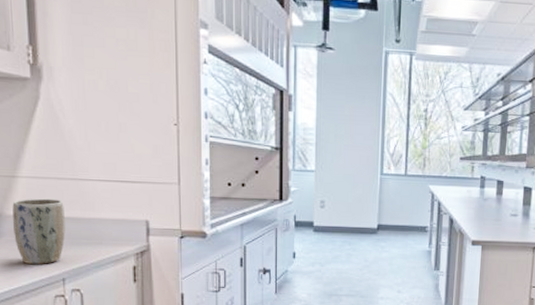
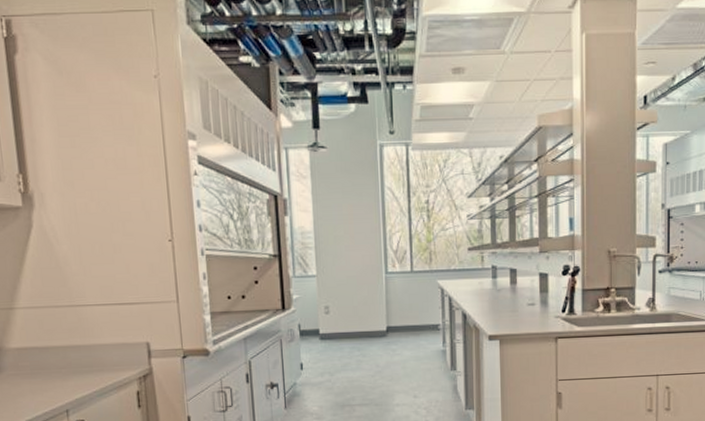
plant pot: present [12,198,66,264] -> none [11,328,67,397]

